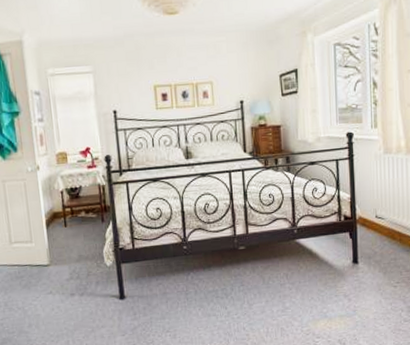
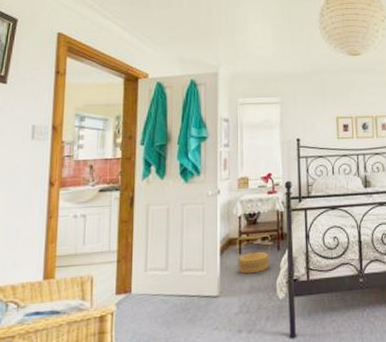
basket: none [61,207,95,245] -> present [237,234,271,274]

